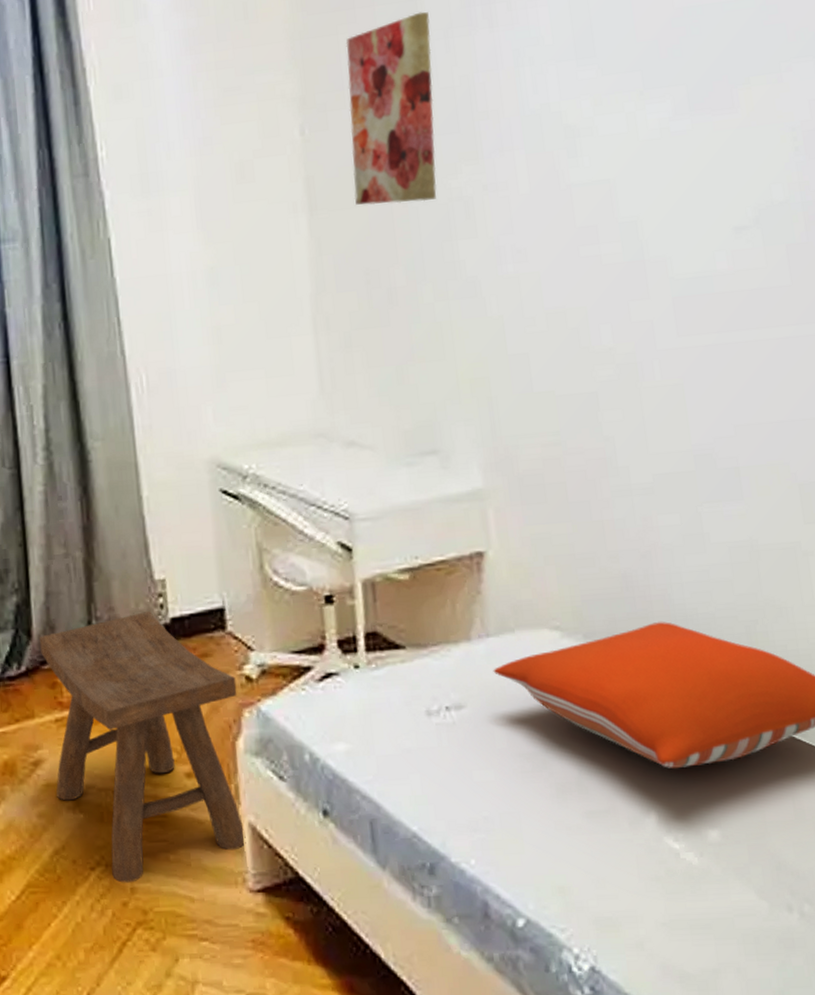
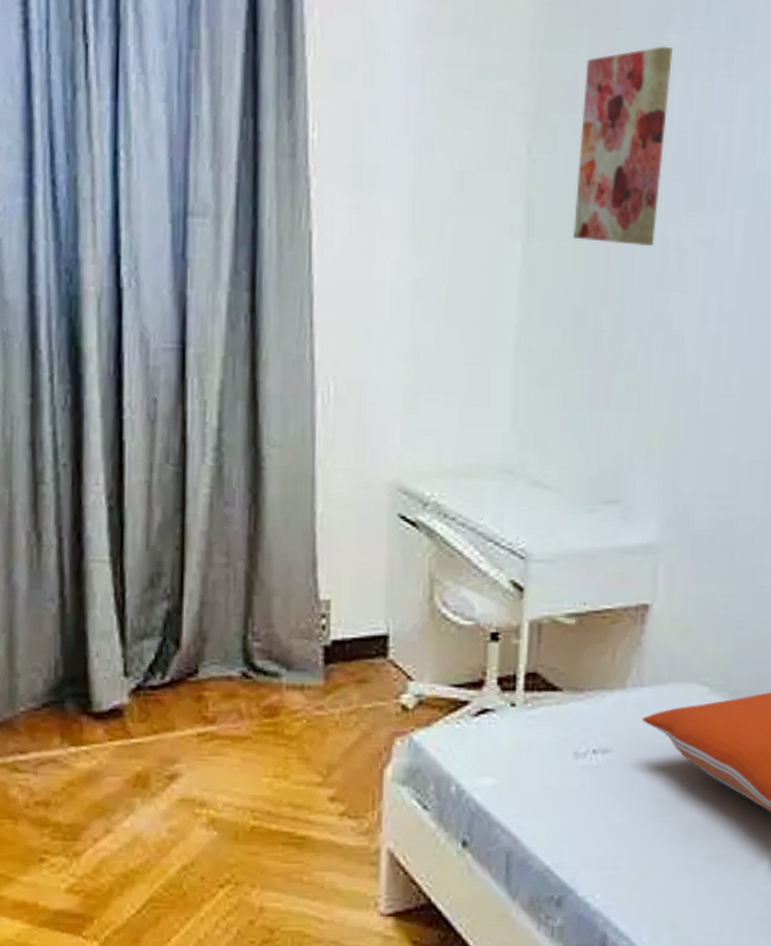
stool: present [40,611,246,883] -> none [189,631,392,902]

